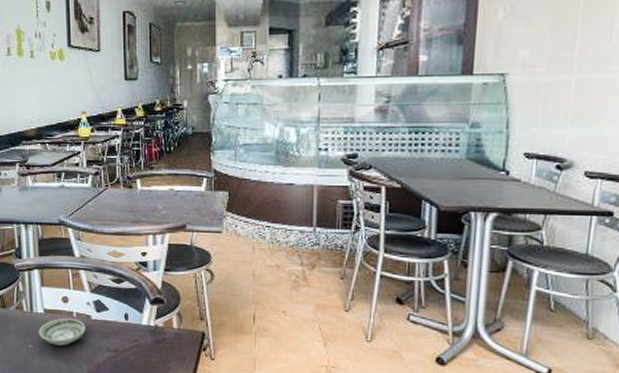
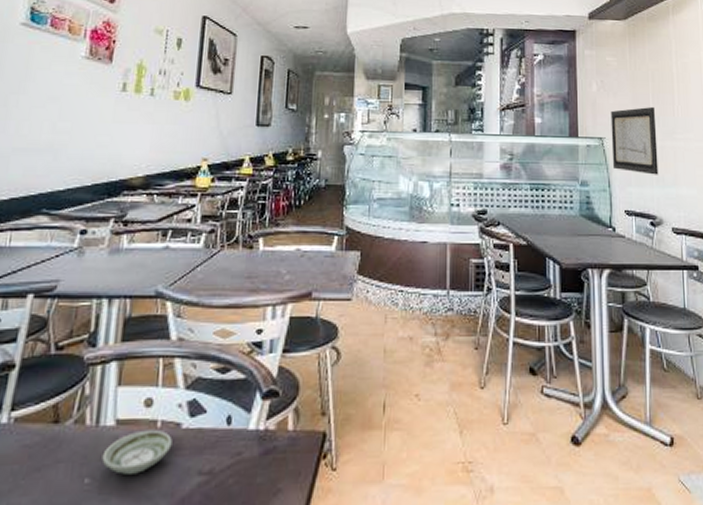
wall art: none [514,32,583,114] -> present [610,106,659,175]

